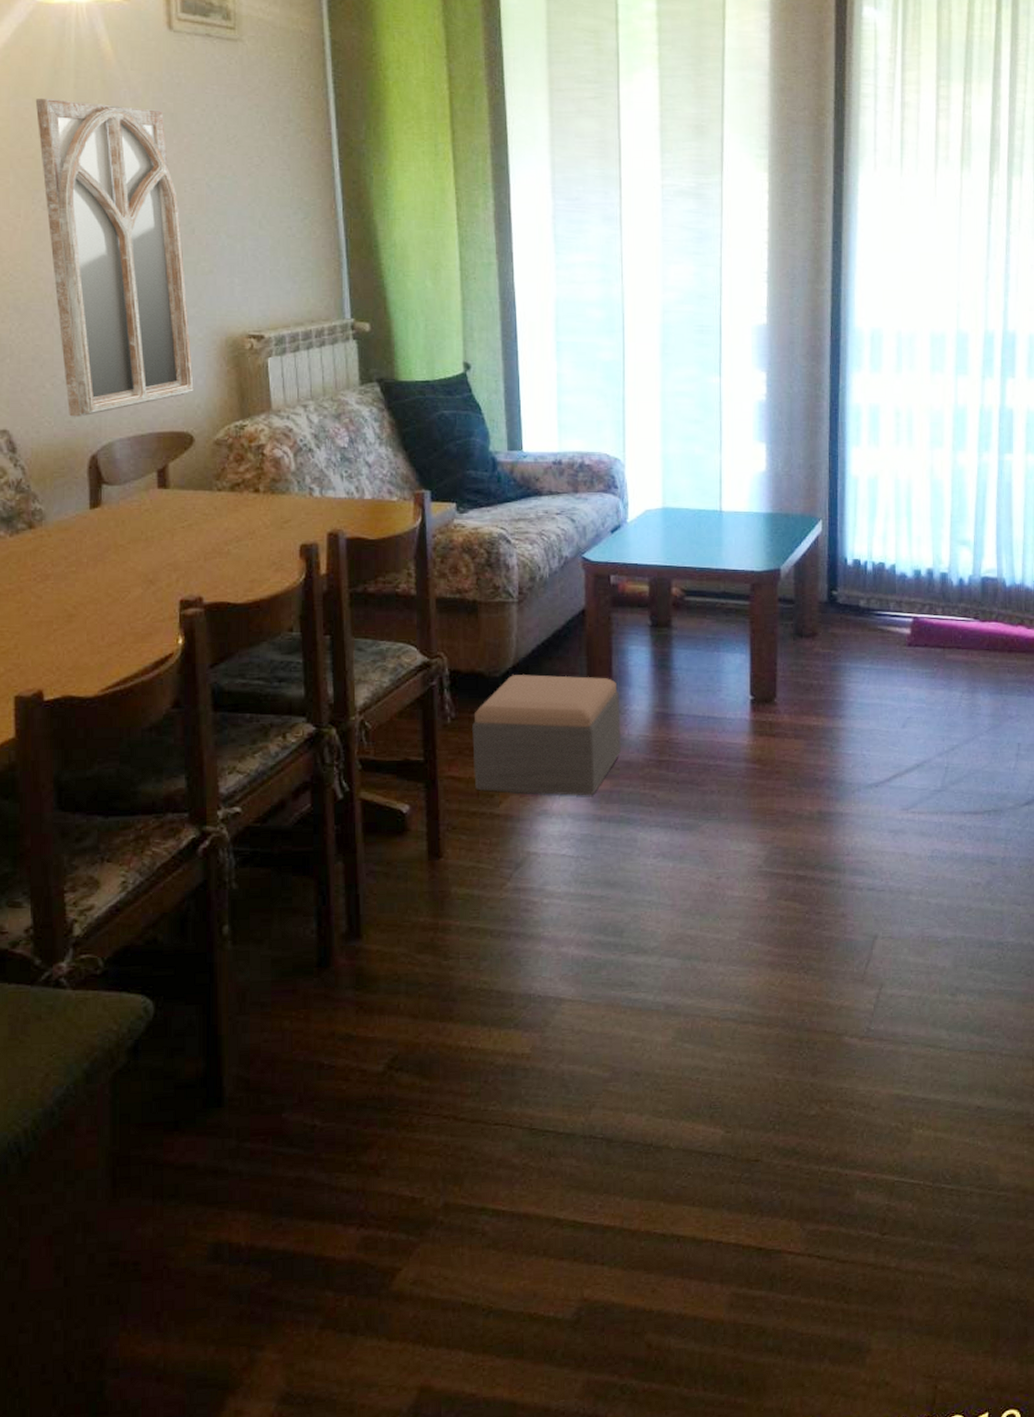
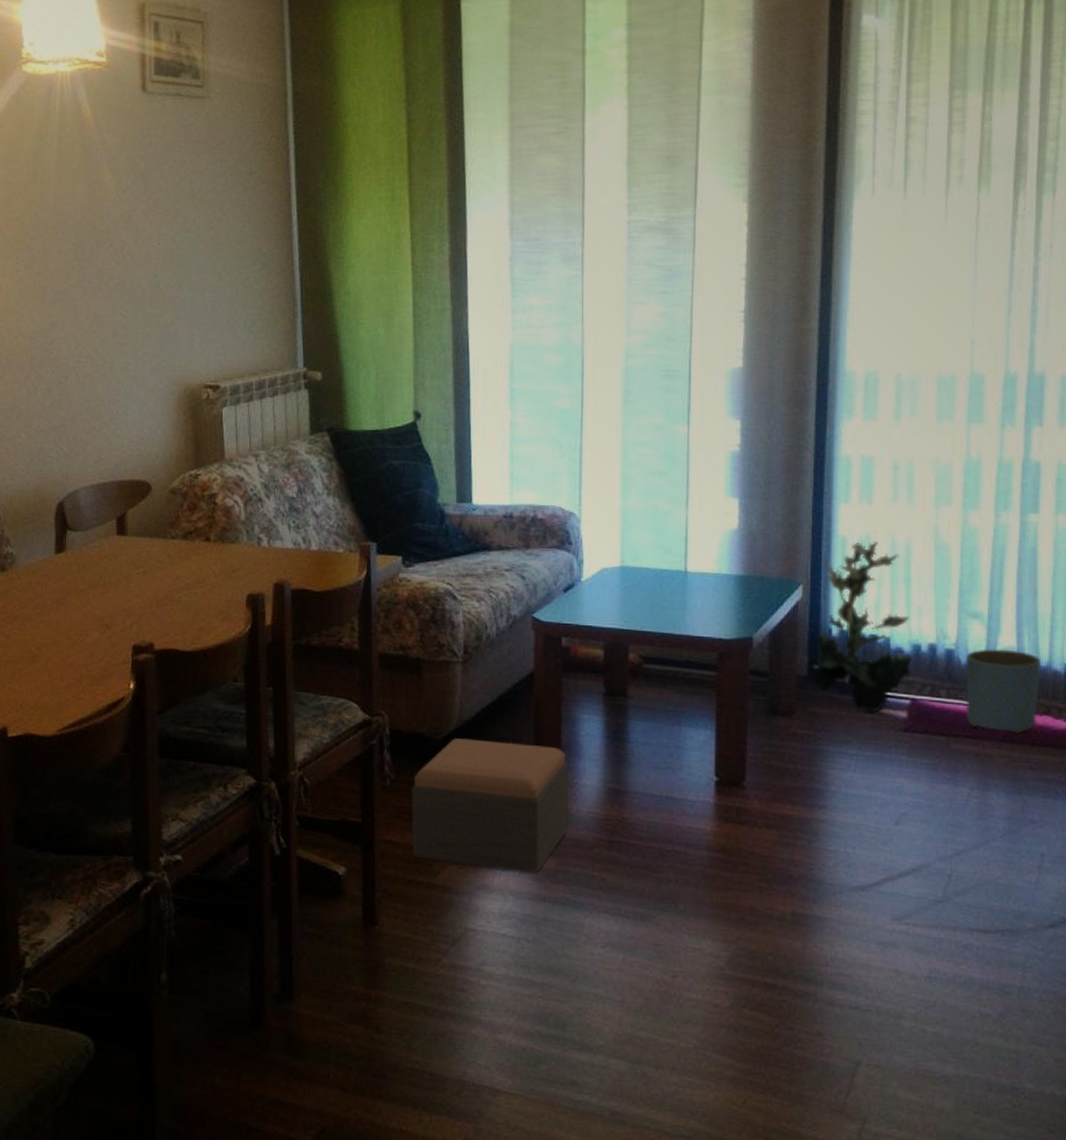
home mirror: present [35,98,194,417] -> none [22,163,153,465]
decorative plant: none [832,479,914,632] -> present [812,540,913,713]
planter: none [957,571,1016,643] -> present [966,649,1040,734]

